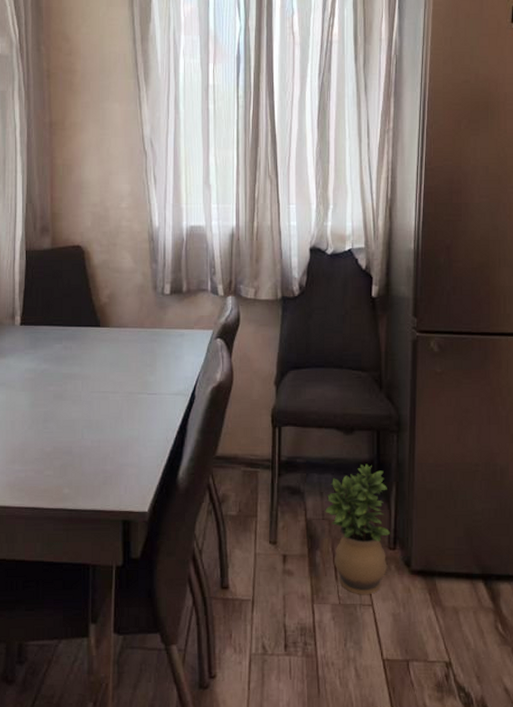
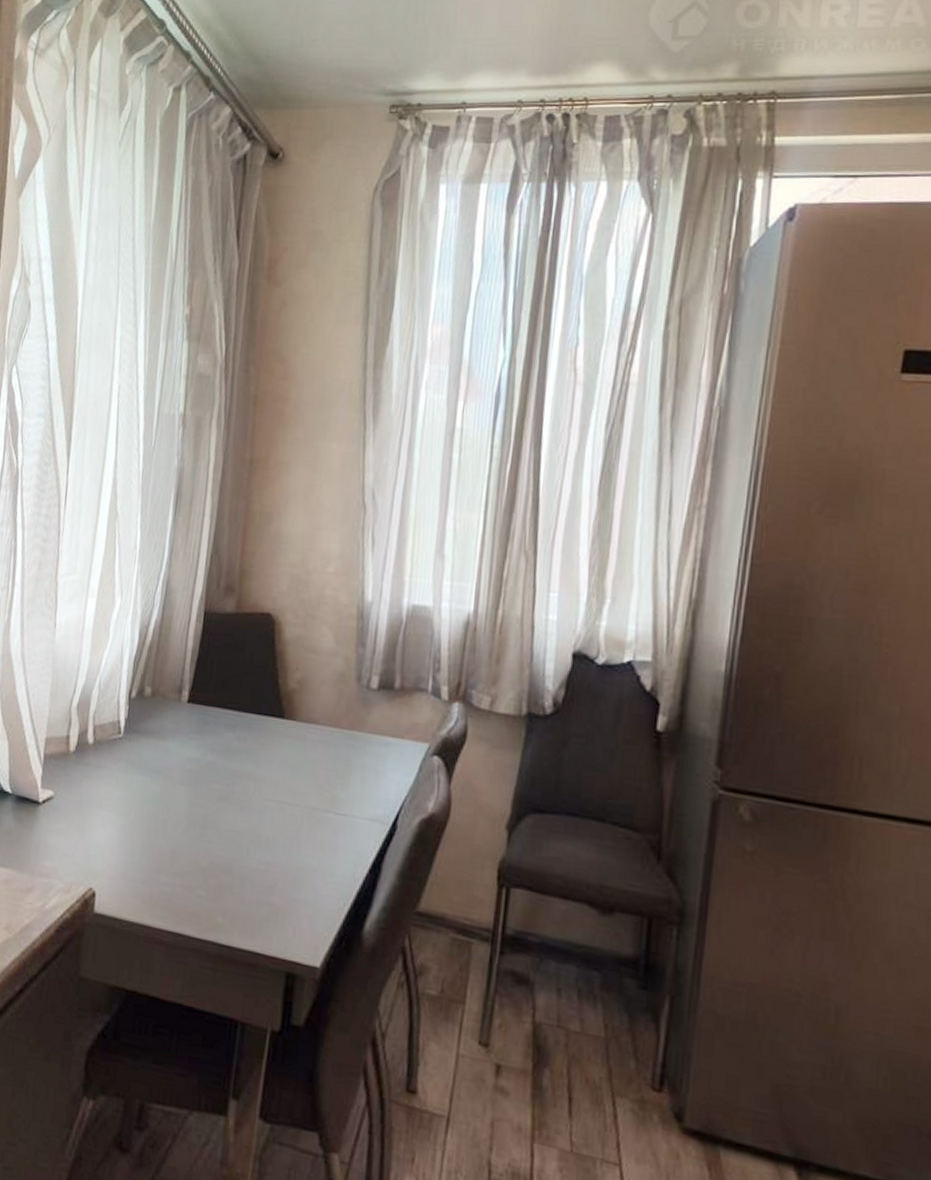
potted plant: present [325,463,391,594] -> none [562,960,657,1149]

